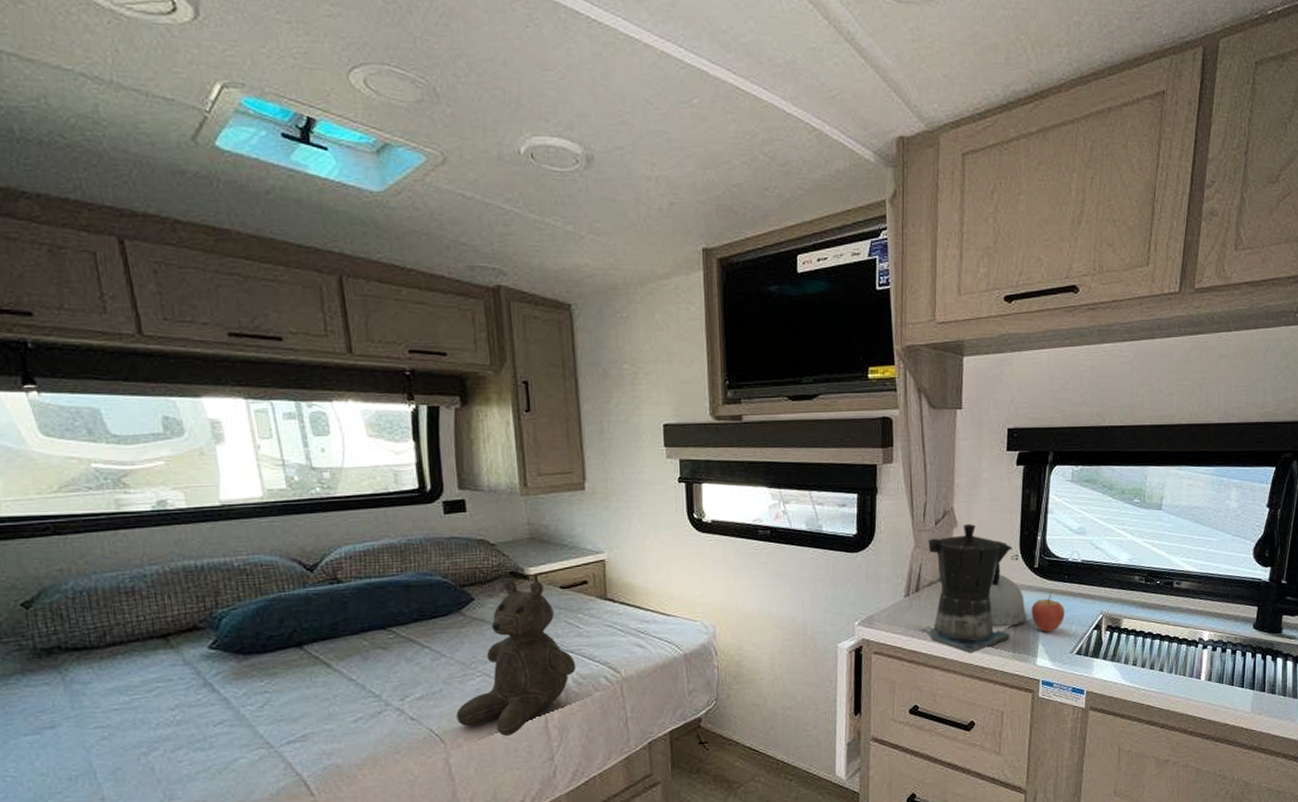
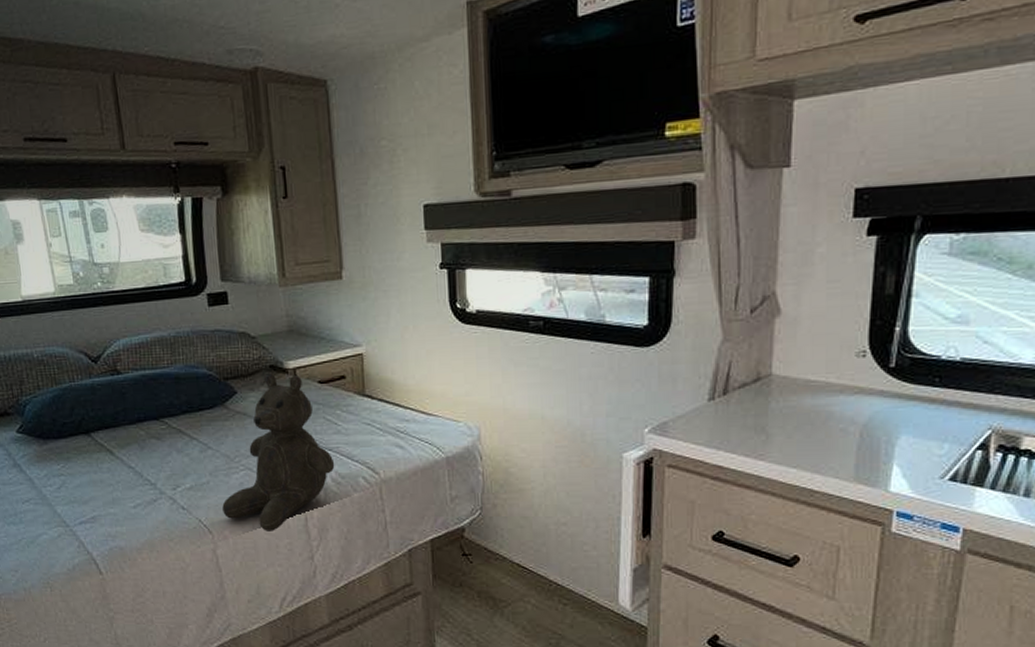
coffee maker: present [919,524,1013,654] -> none [727,312,859,473]
kettle: present [989,563,1027,627] -> none [823,360,878,441]
fruit: present [1031,593,1065,632] -> none [883,400,933,450]

